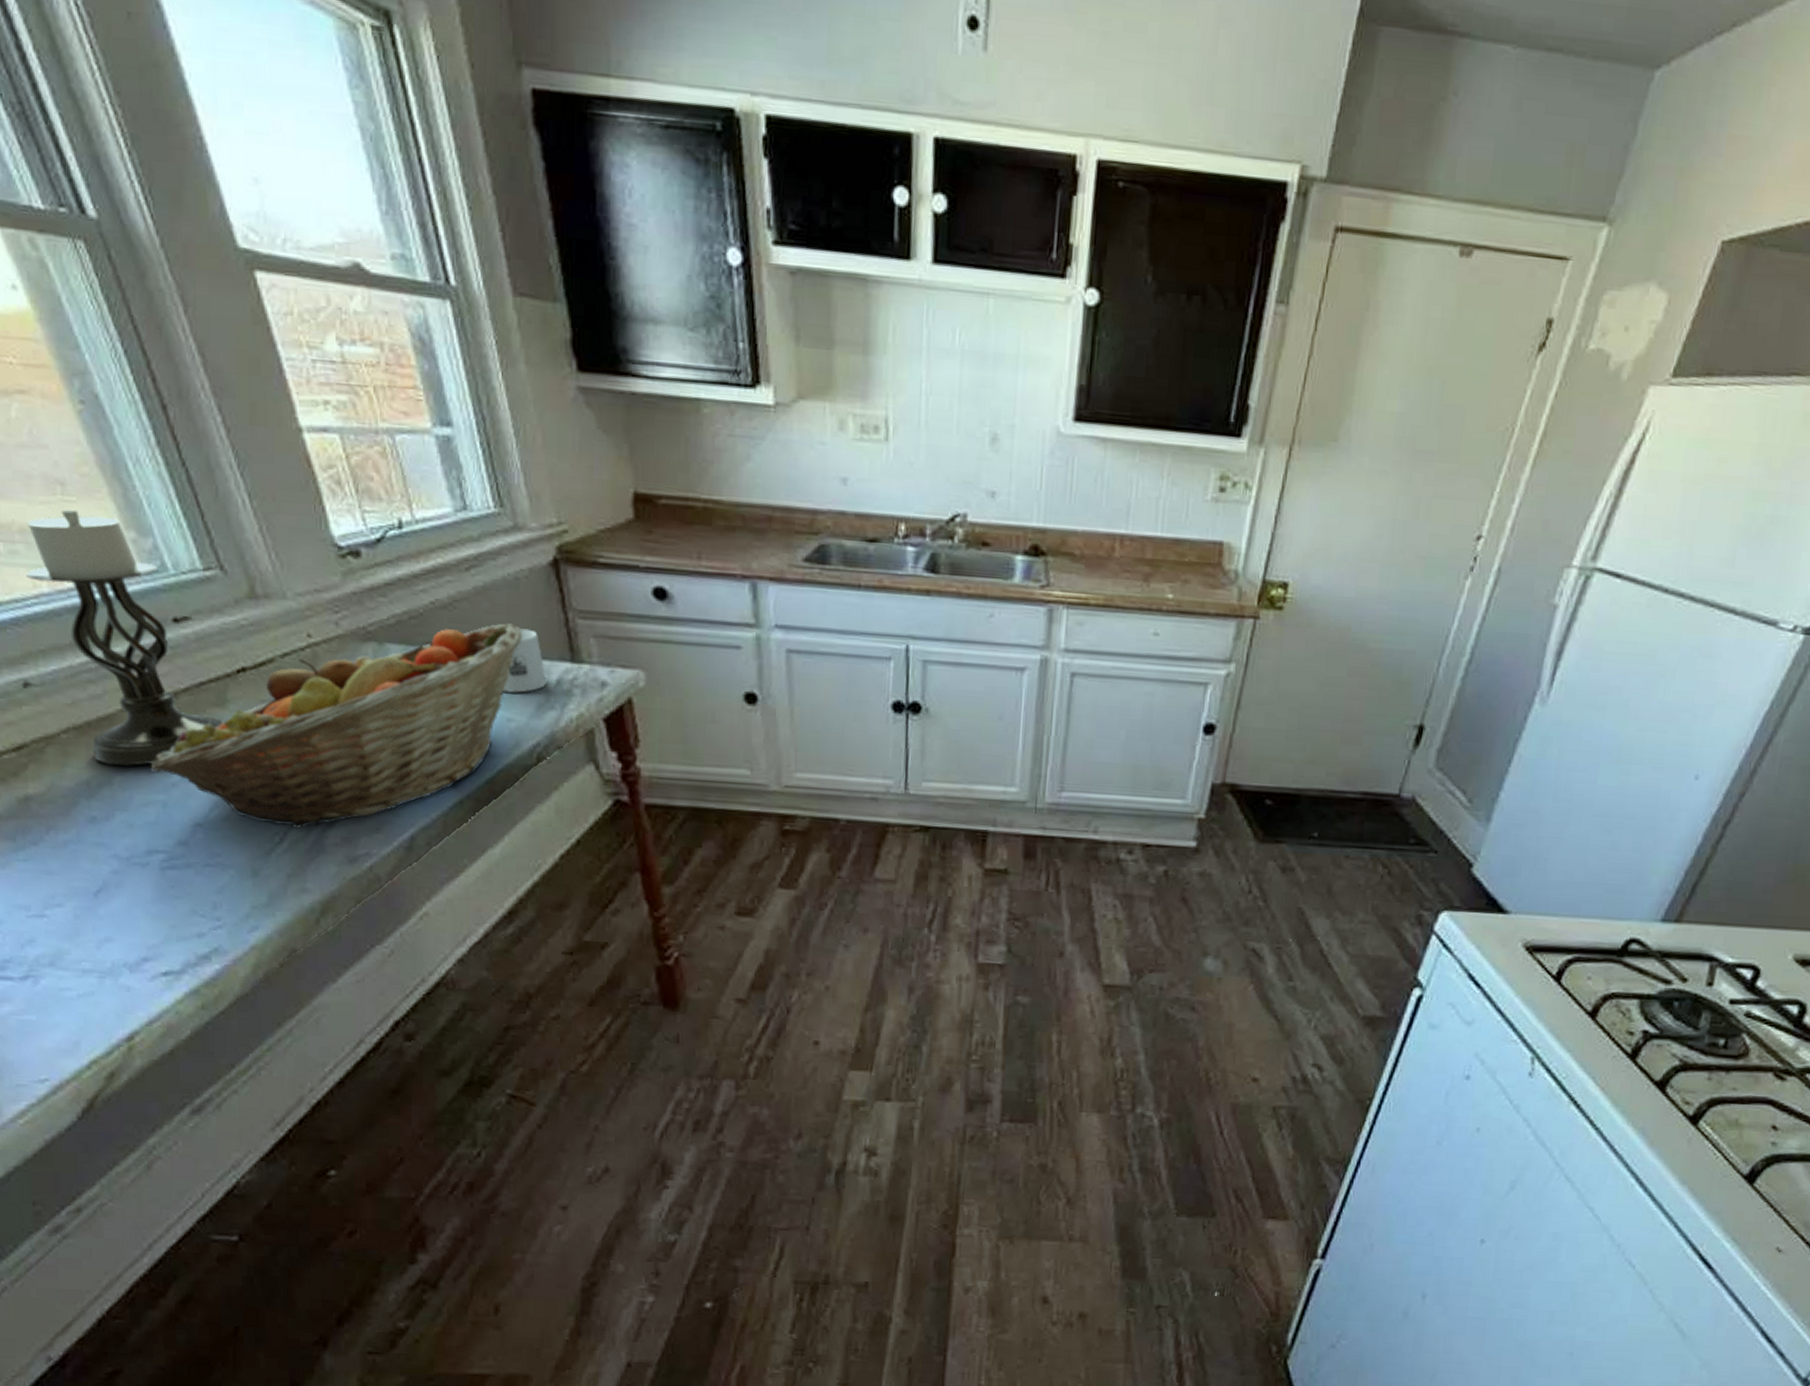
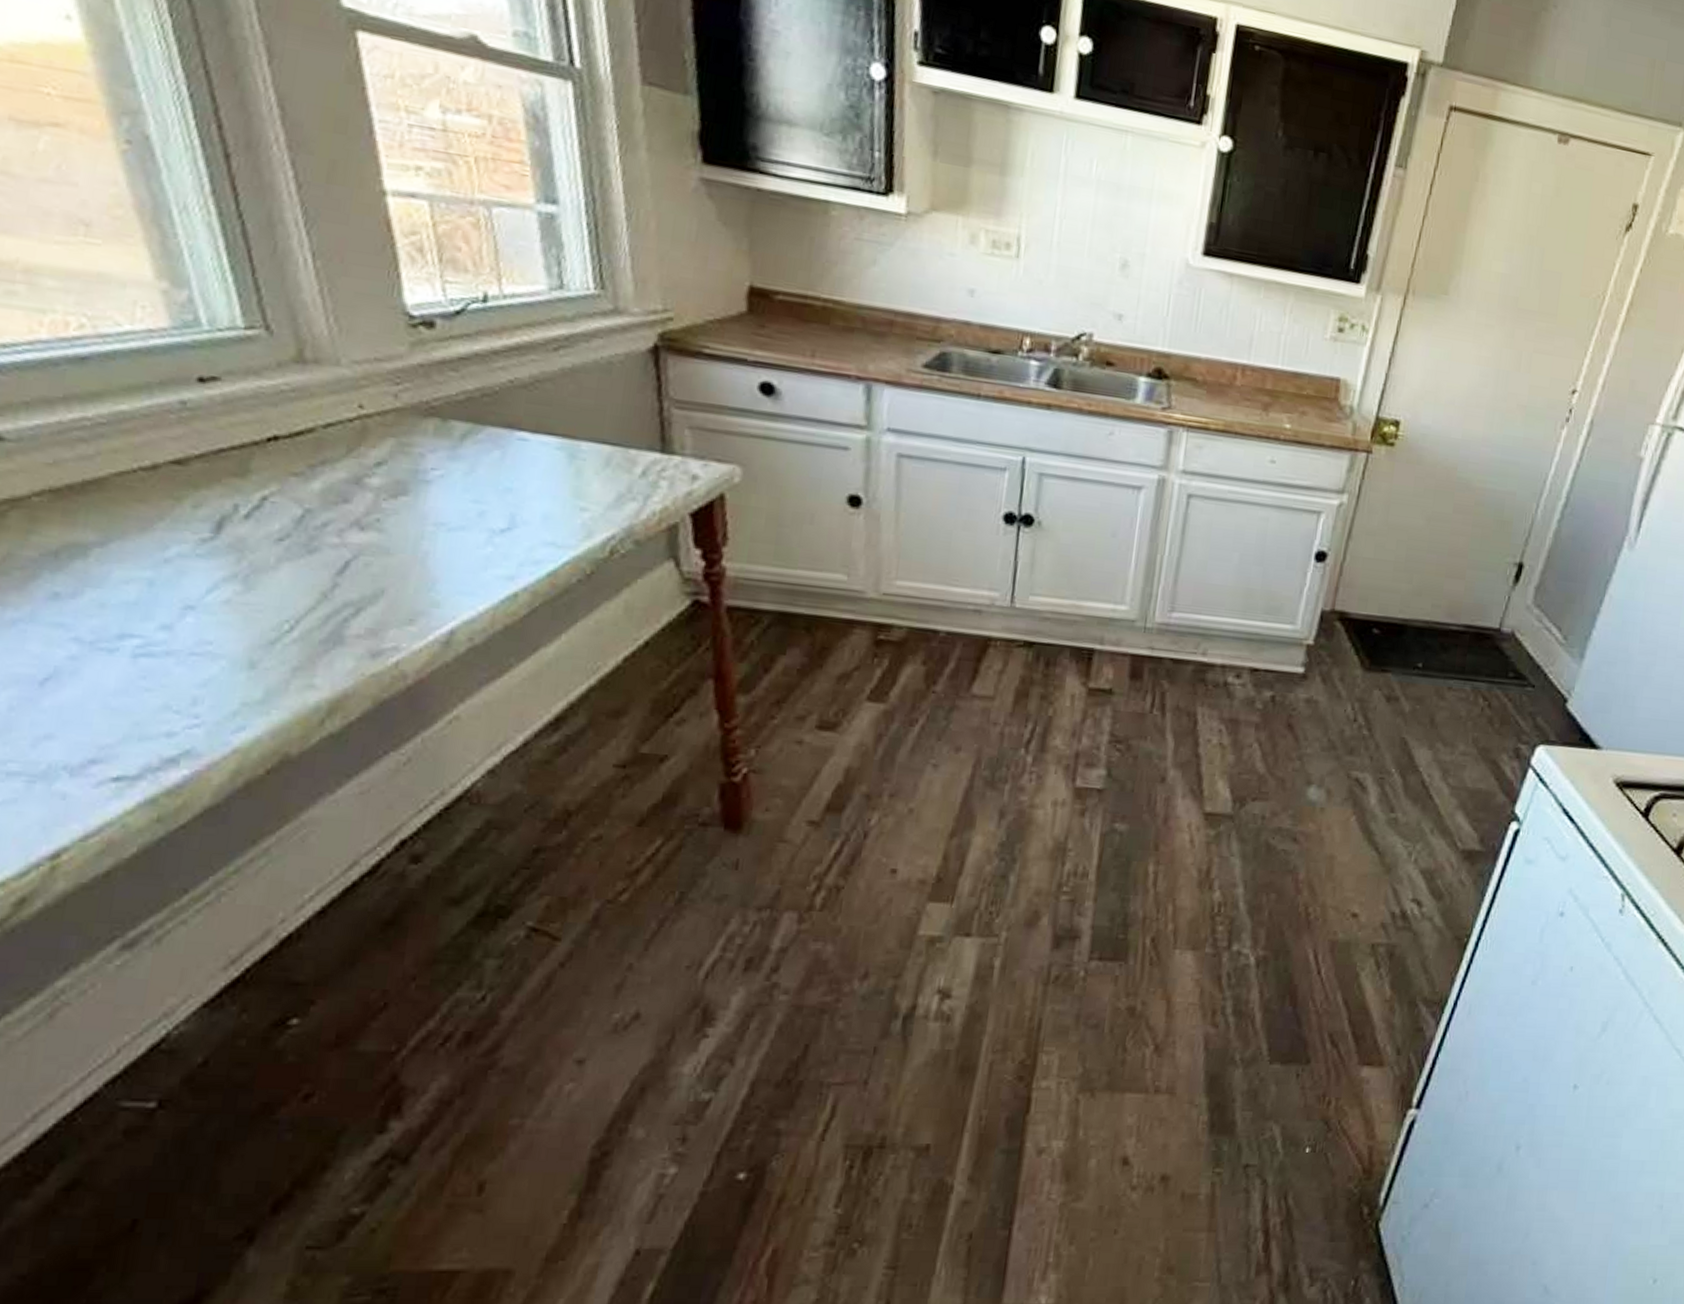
candle holder: present [26,509,225,766] -> none [22,251,242,538]
fruit basket: present [150,623,523,828] -> none [139,408,611,616]
mug: present [503,629,547,693] -> none [580,414,631,482]

